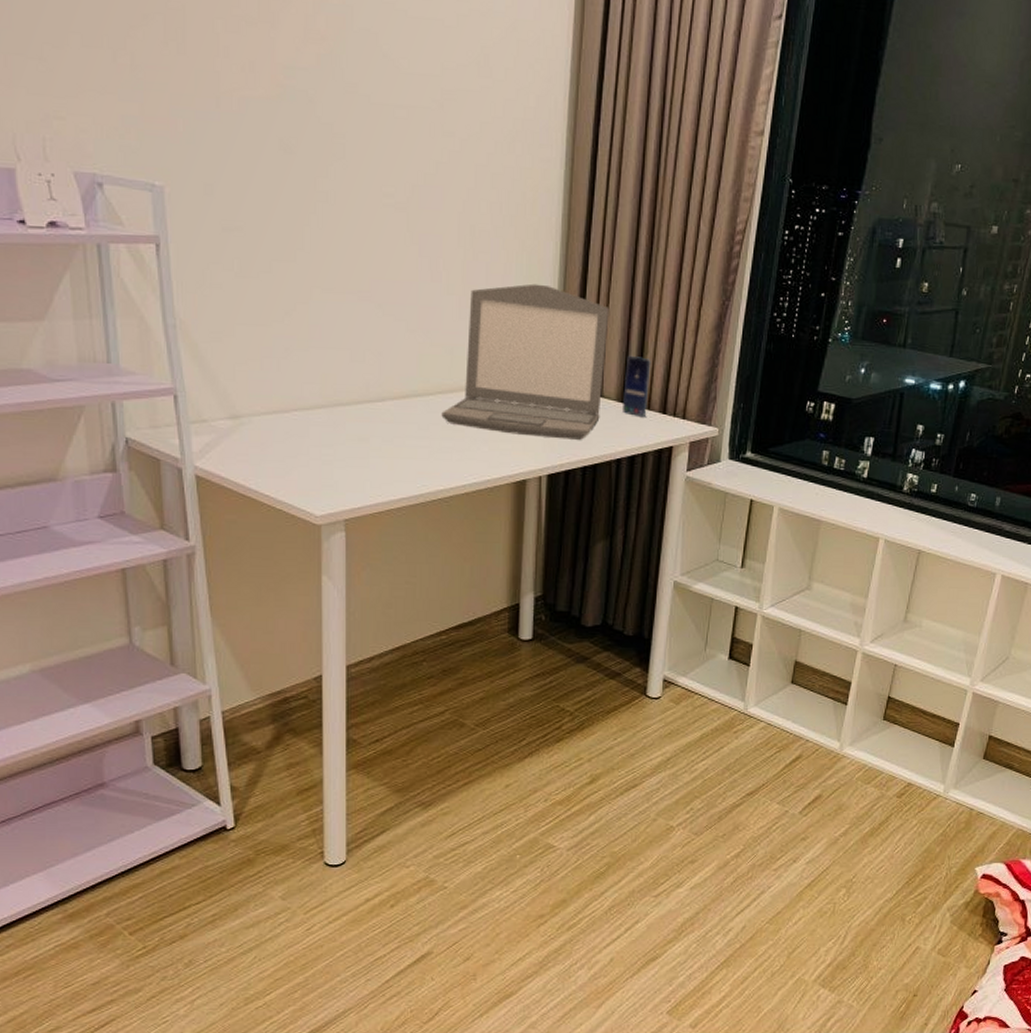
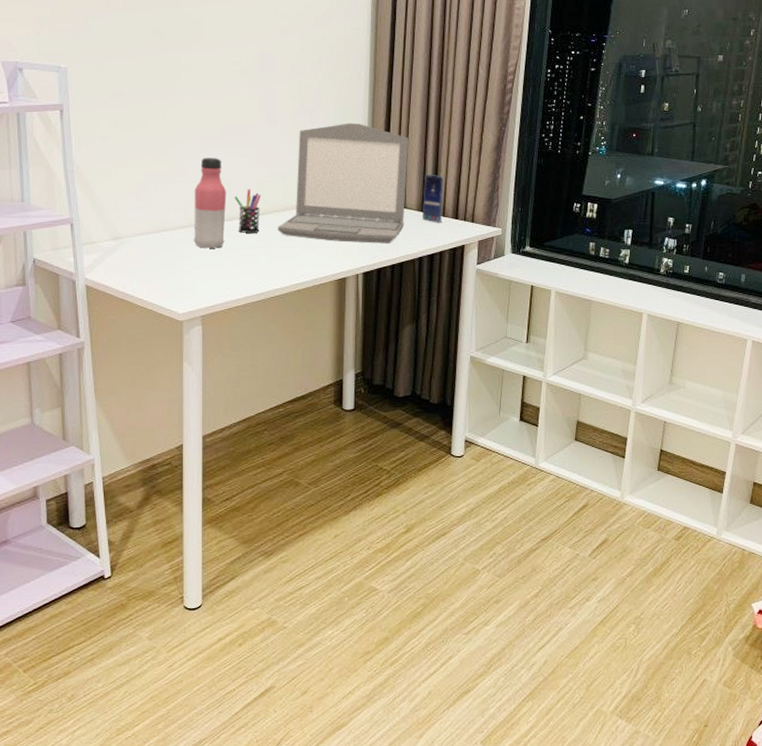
water bottle: none [334,319,377,436] -> present [193,158,227,248]
pen holder: none [386,362,421,419] -> present [234,189,261,233]

